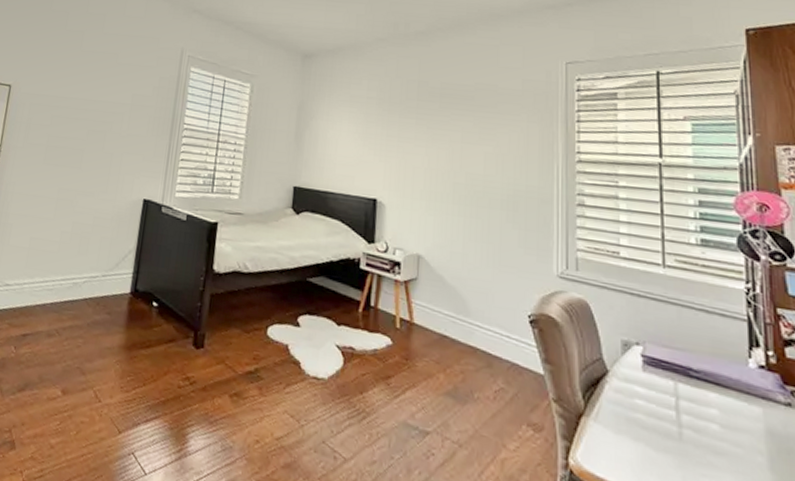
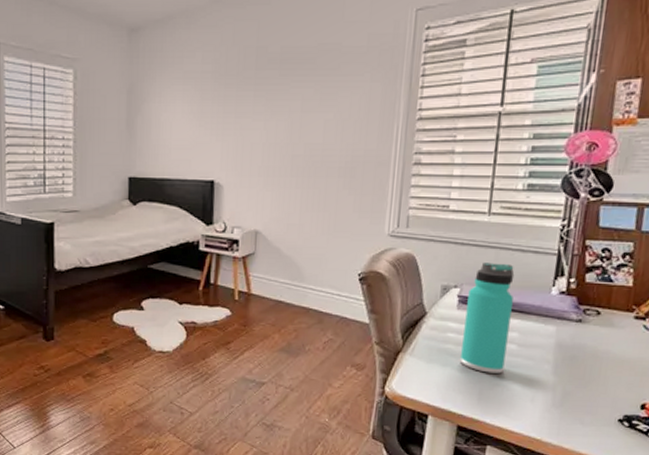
thermos bottle: none [653,319,708,460] -> present [460,262,515,374]

